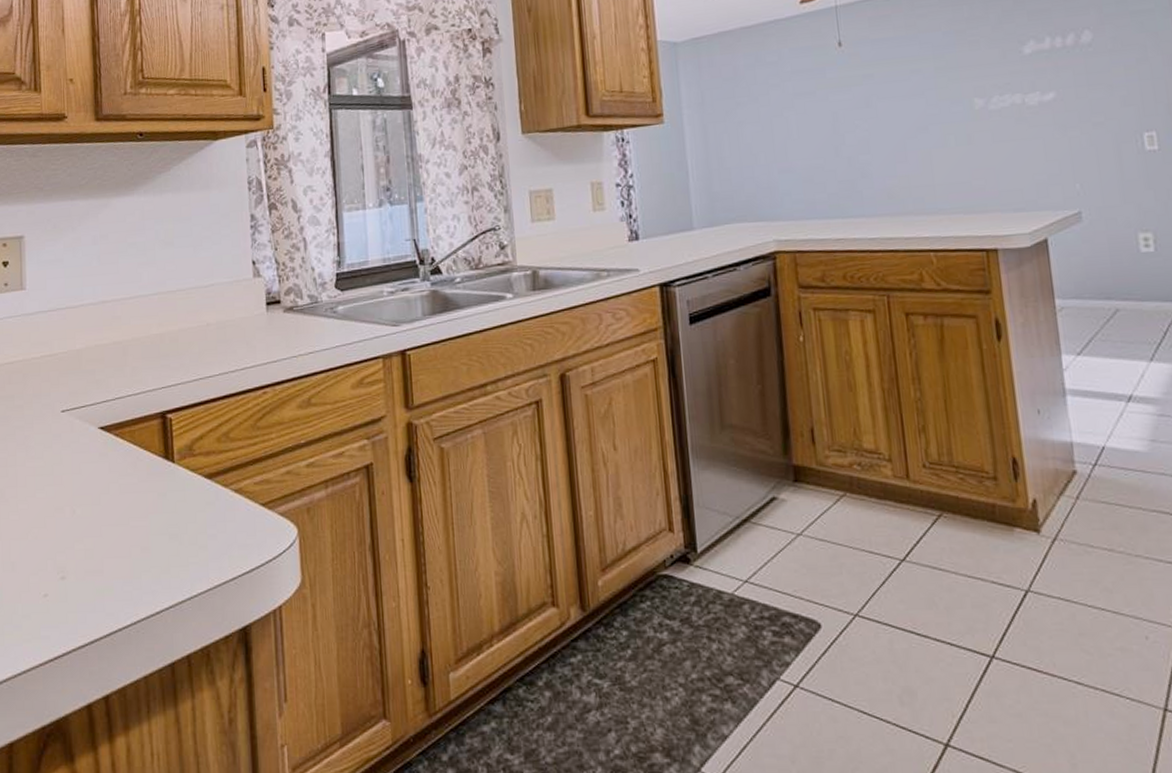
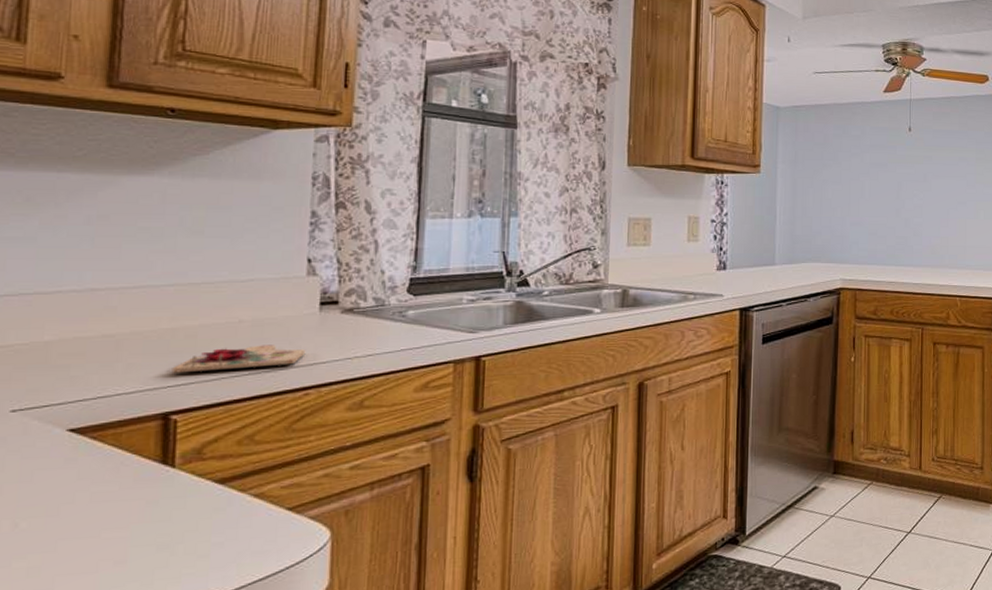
cutting board: none [163,345,260,375] -> present [171,344,306,373]

